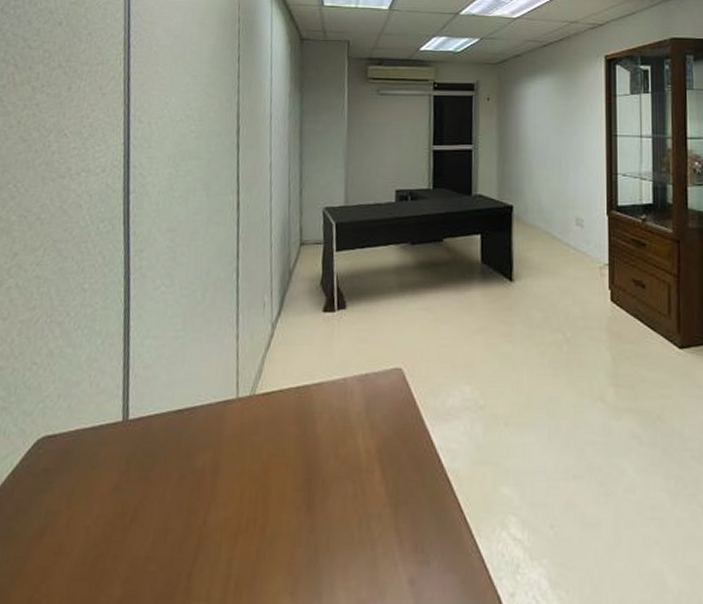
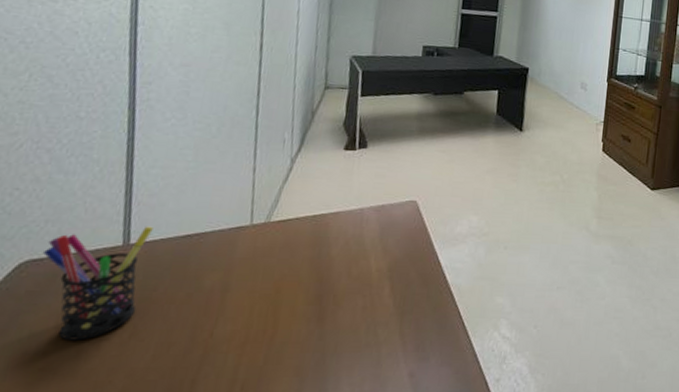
pen holder: none [55,400,148,523] -> present [42,226,153,341]

